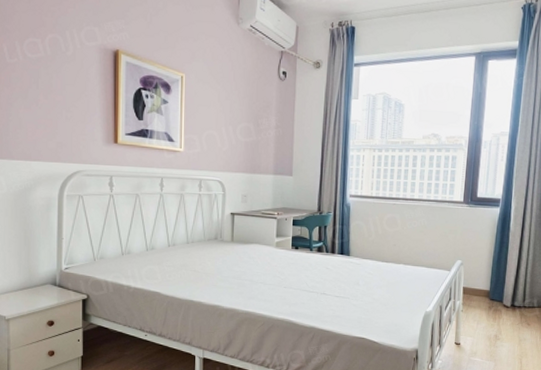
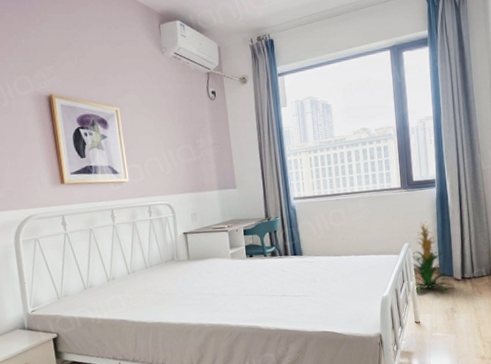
indoor plant: none [460,241,503,317] -> present [411,221,455,292]

